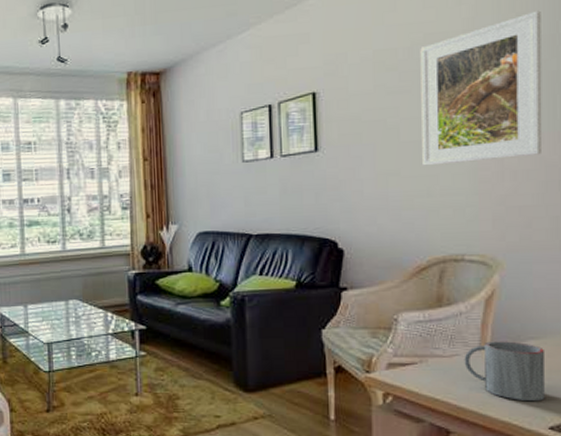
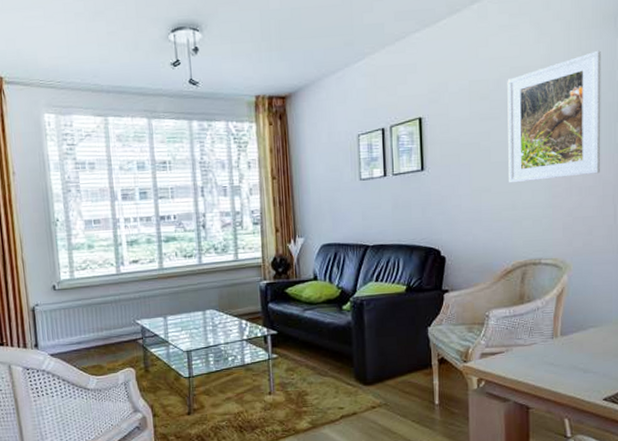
mug: present [464,341,546,402] -> none [540,330,601,379]

